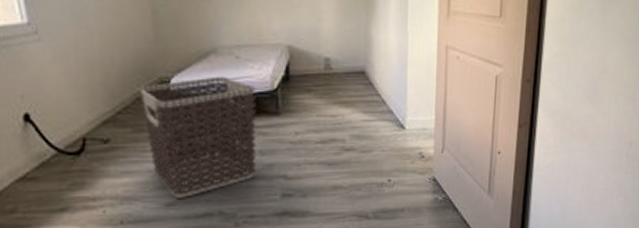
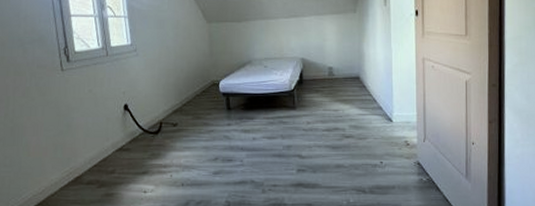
clothes hamper: present [139,76,256,198] -> none [198,80,278,168]

